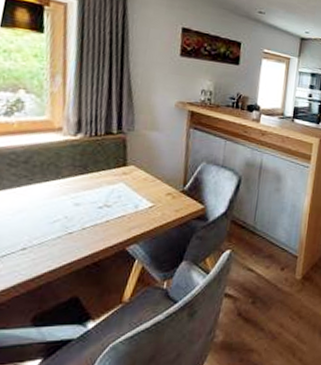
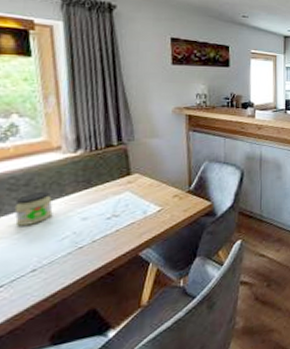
jar: none [11,171,49,203] -> present [14,192,53,226]

